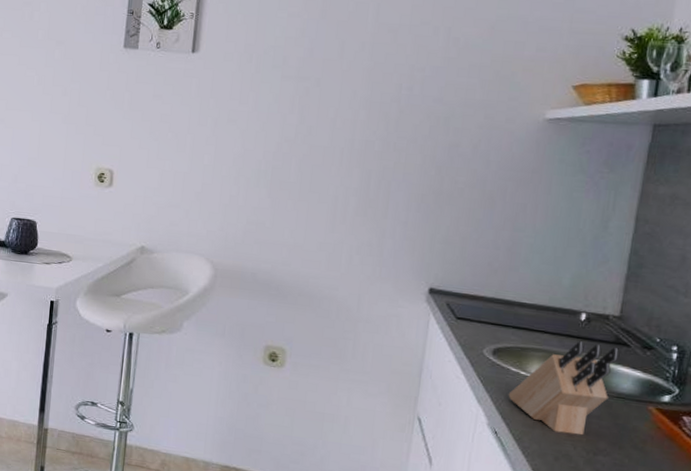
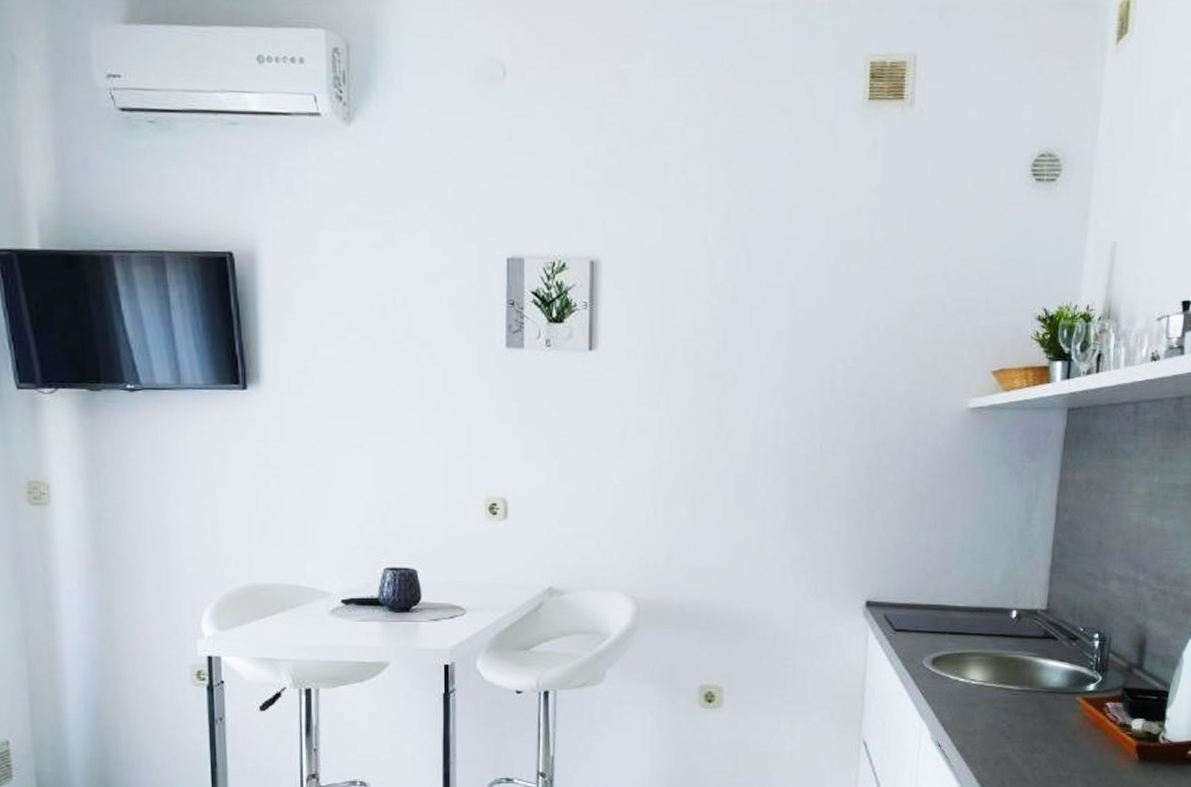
knife block: present [508,341,620,436] -> none [949,640,1049,736]

